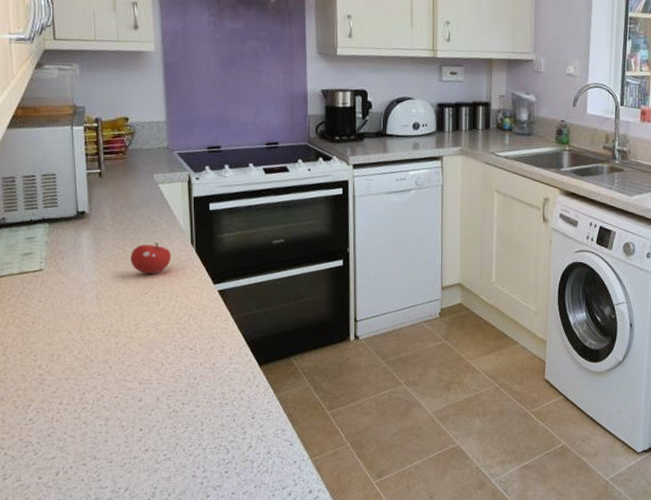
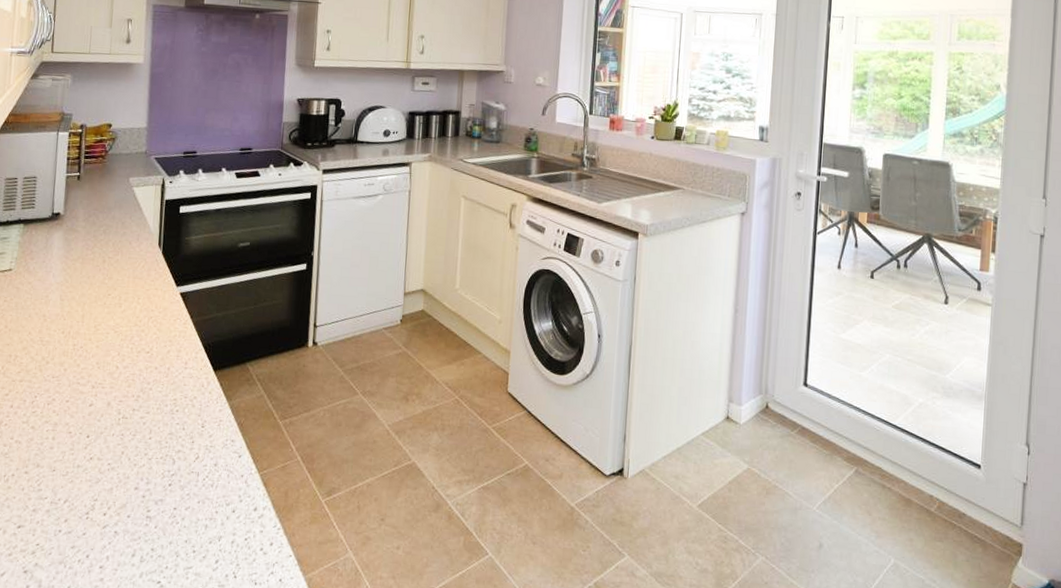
fruit: present [130,242,172,274] -> none [97,243,139,276]

